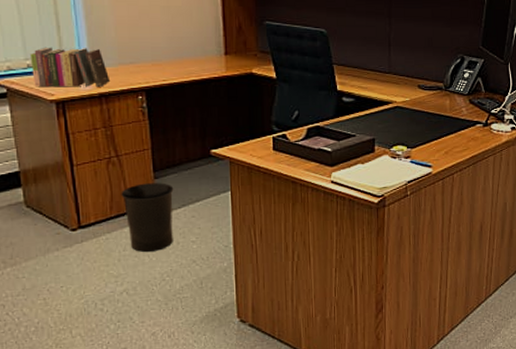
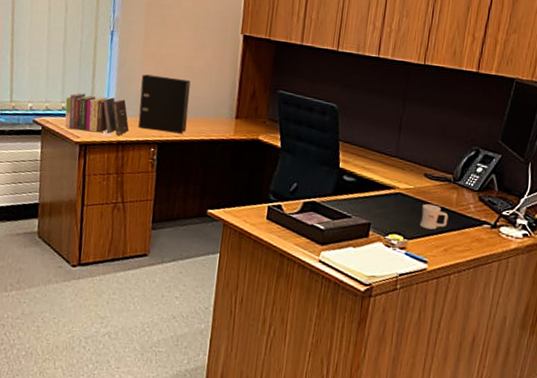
binder: none [114,19,173,77] -> present [138,74,191,134]
waste bin: present [121,183,174,252] -> none [120,232,168,300]
mug: none [419,112,445,136] -> present [419,203,449,230]

